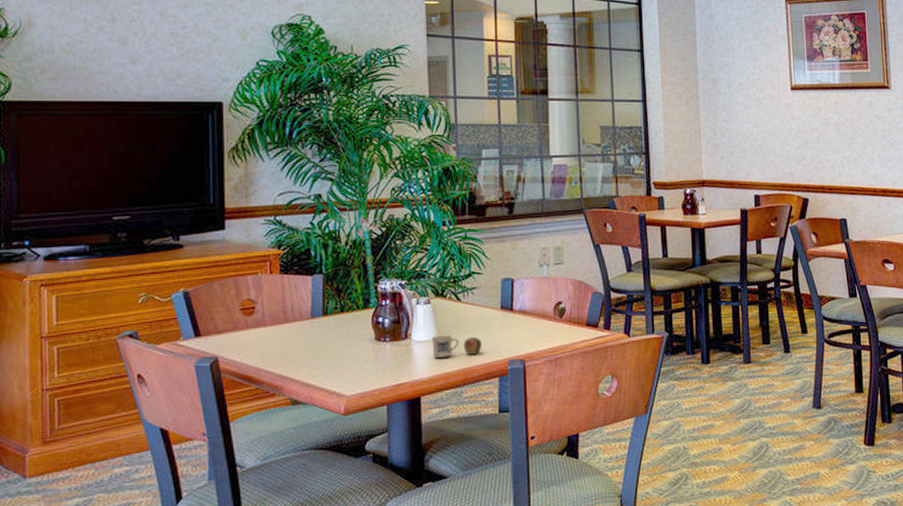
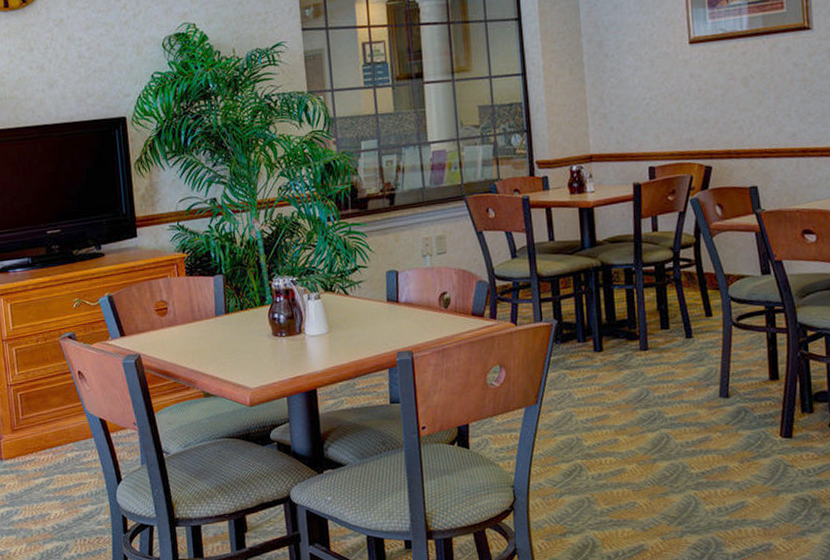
mug: present [432,335,482,358] -> none [324,329,371,351]

